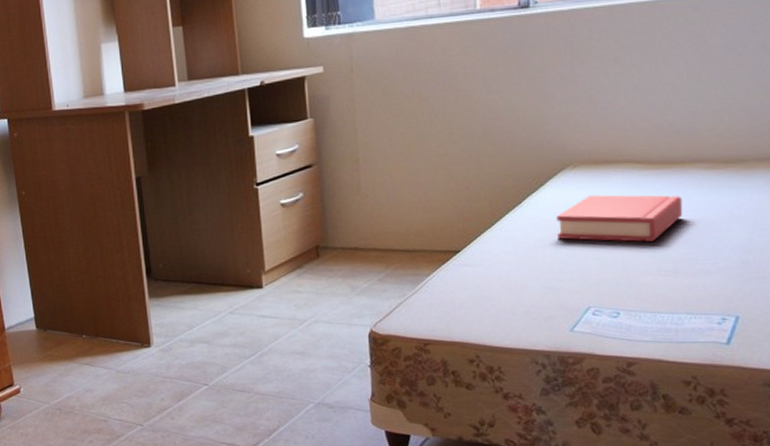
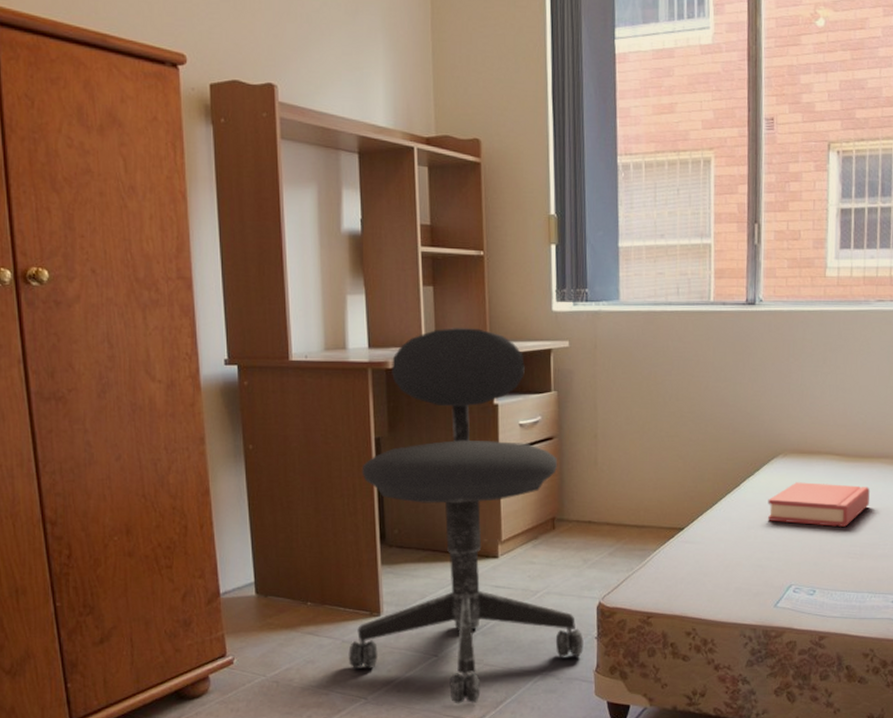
office chair: none [123,62,357,432] -> present [348,327,584,704]

